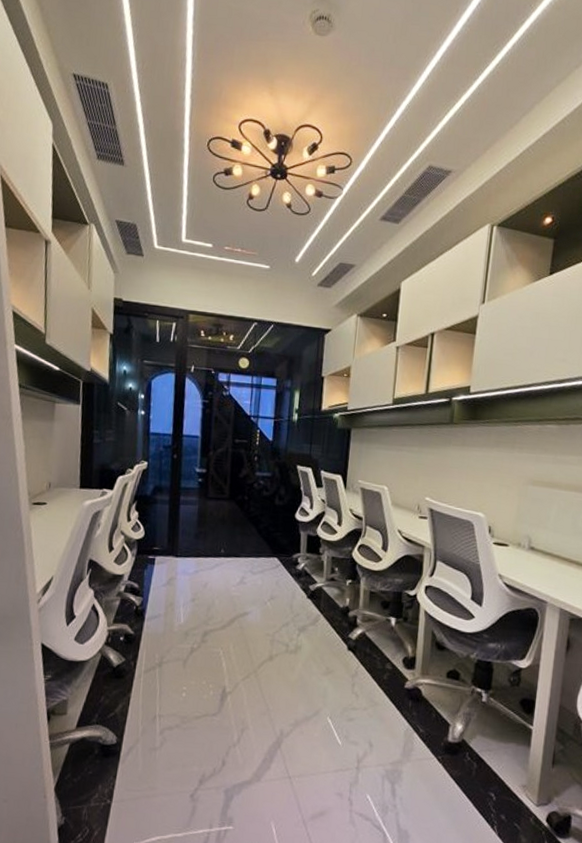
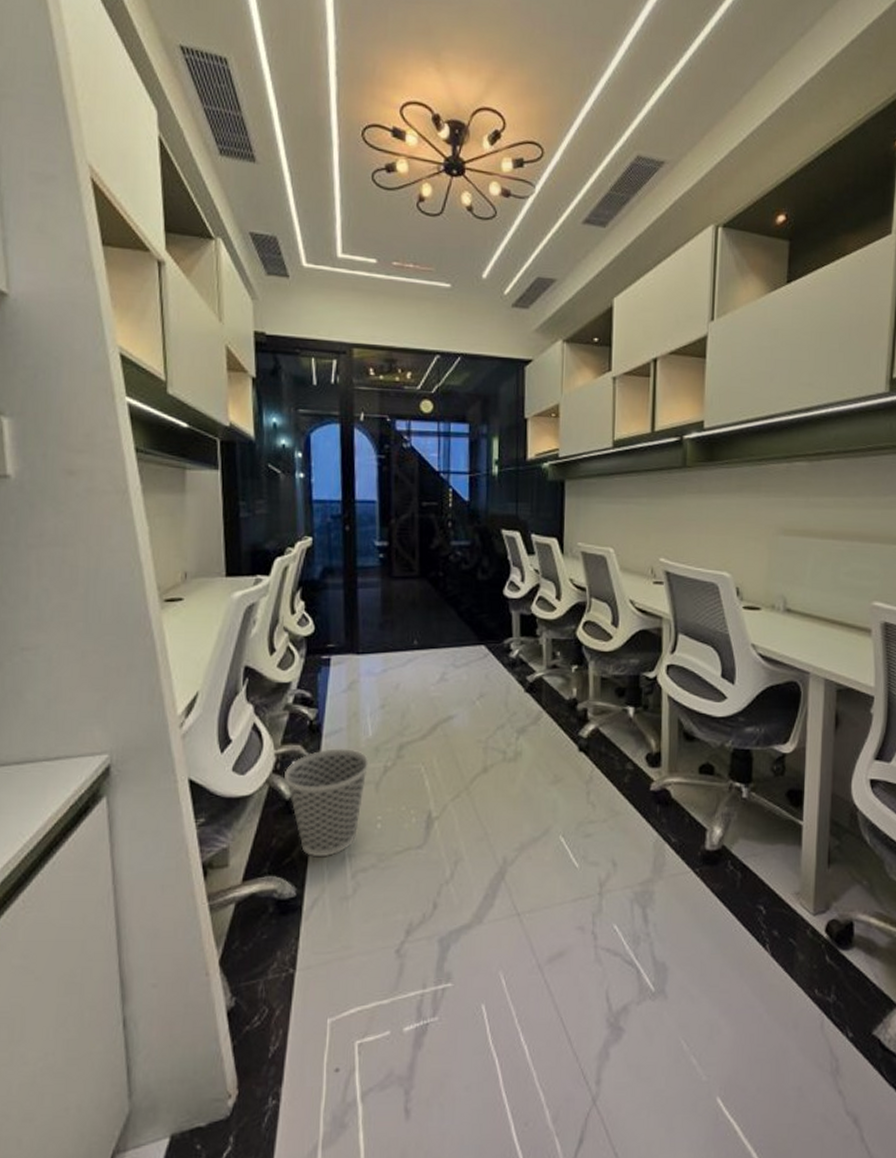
wastebasket: none [113,629,180,715] -> present [284,748,369,857]

